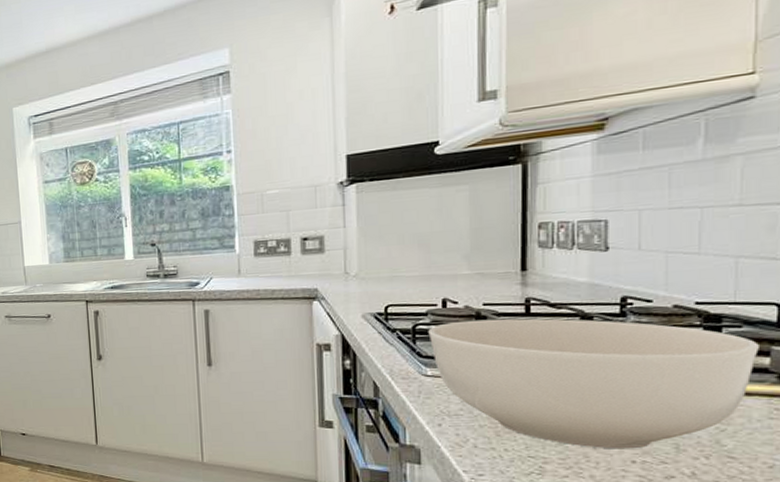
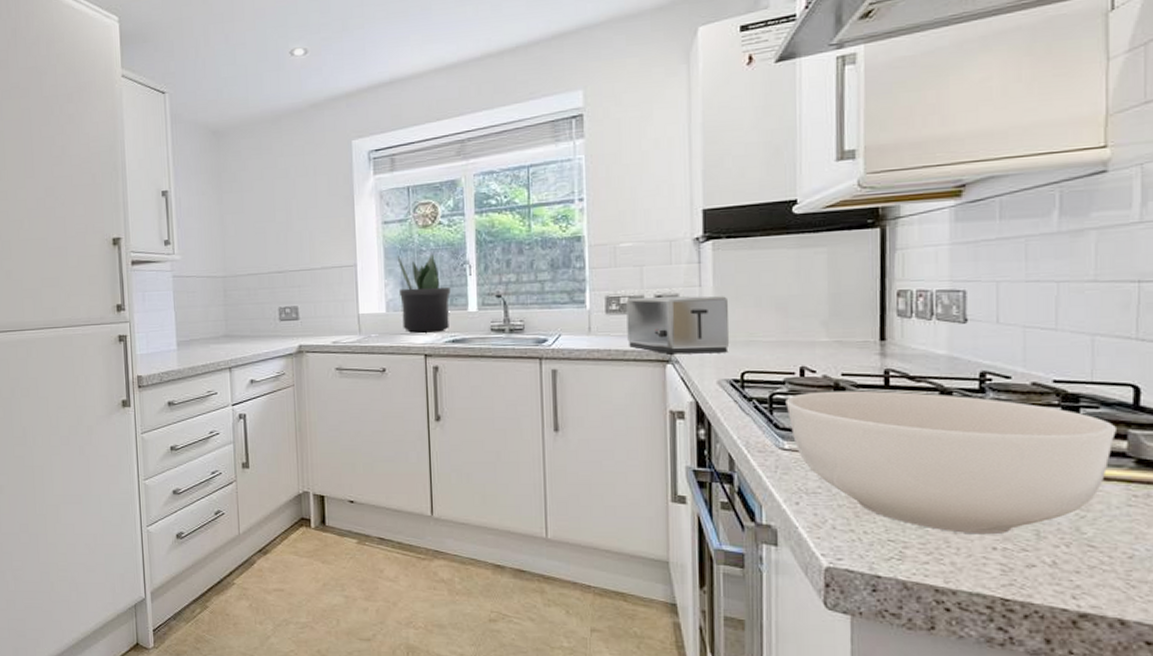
planter: none [57,208,108,281] -> present [397,253,451,333]
toaster: none [274,235,374,292] -> present [626,295,730,355]

